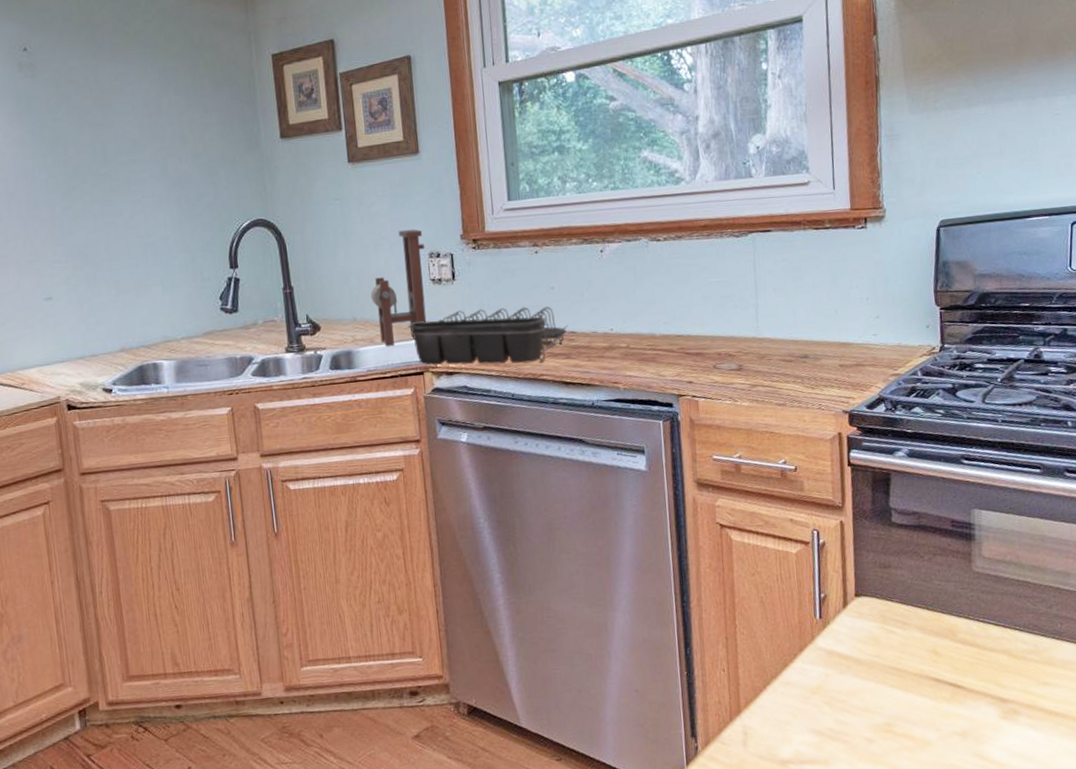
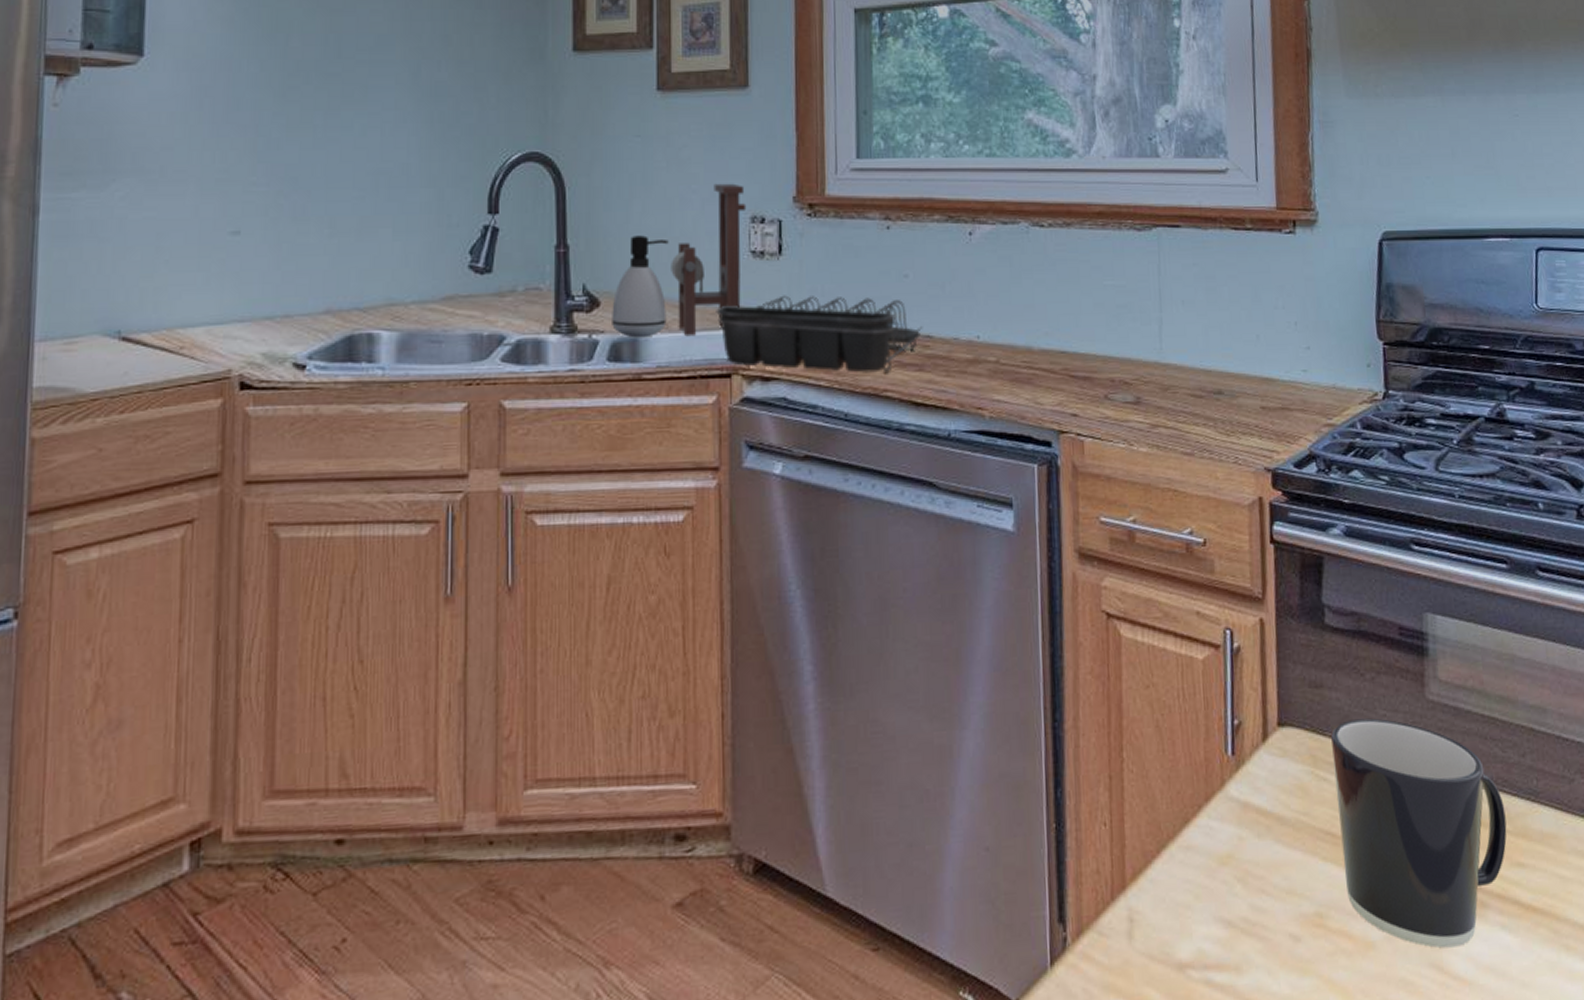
soap dispenser: none [329,274,372,351] -> present [612,235,669,338]
mug: none [896,587,1036,743] -> present [1330,718,1507,948]

